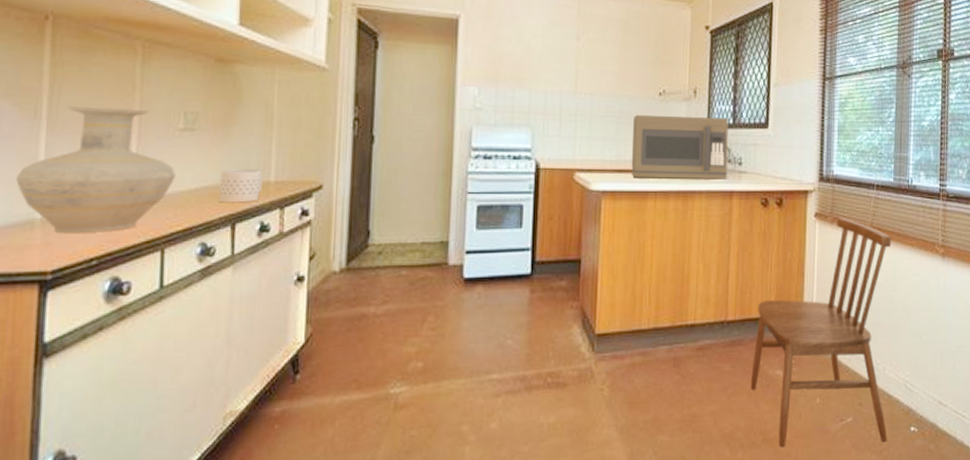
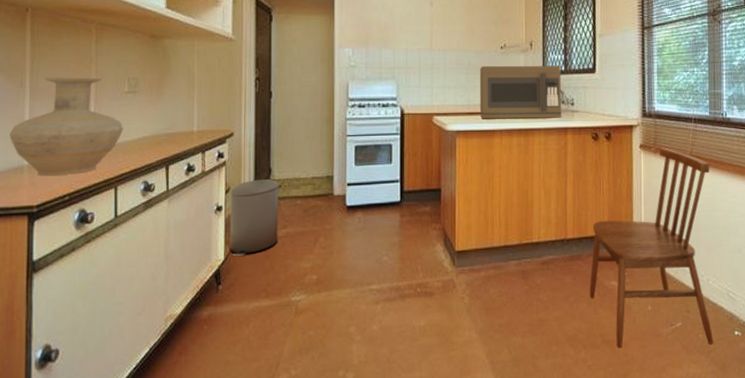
mug: present [219,169,264,203] -> none [156,122,189,149]
pedal bin: none [312,243,380,339] -> present [230,178,279,257]

